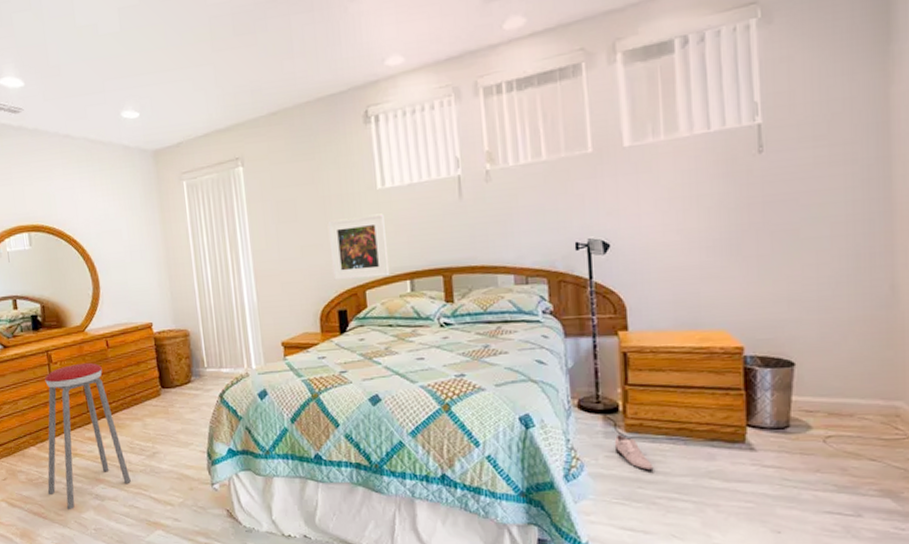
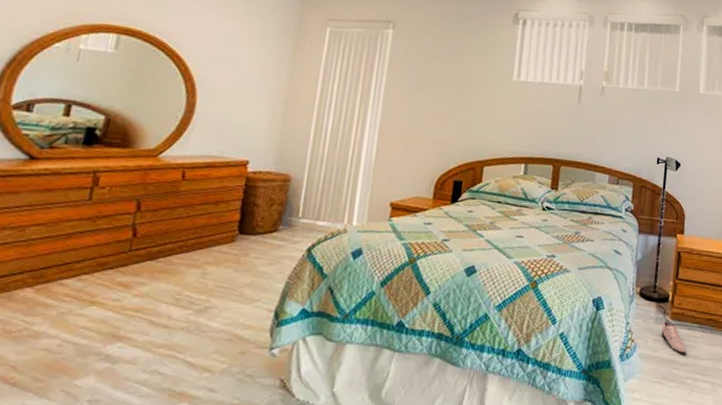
music stool: present [45,362,131,510] -> none [30,192,167,375]
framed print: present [327,213,390,281] -> none [457,97,514,157]

